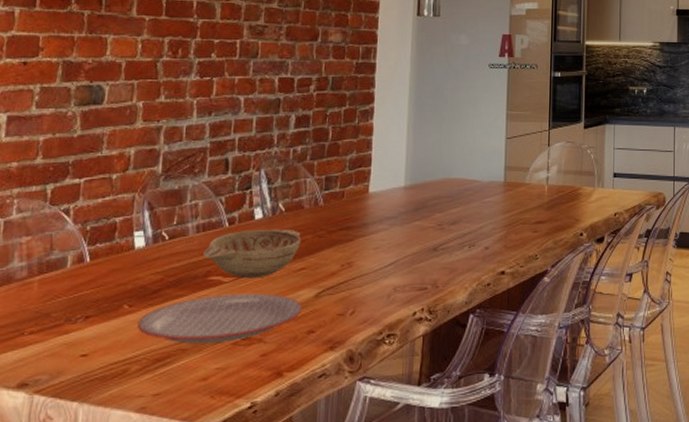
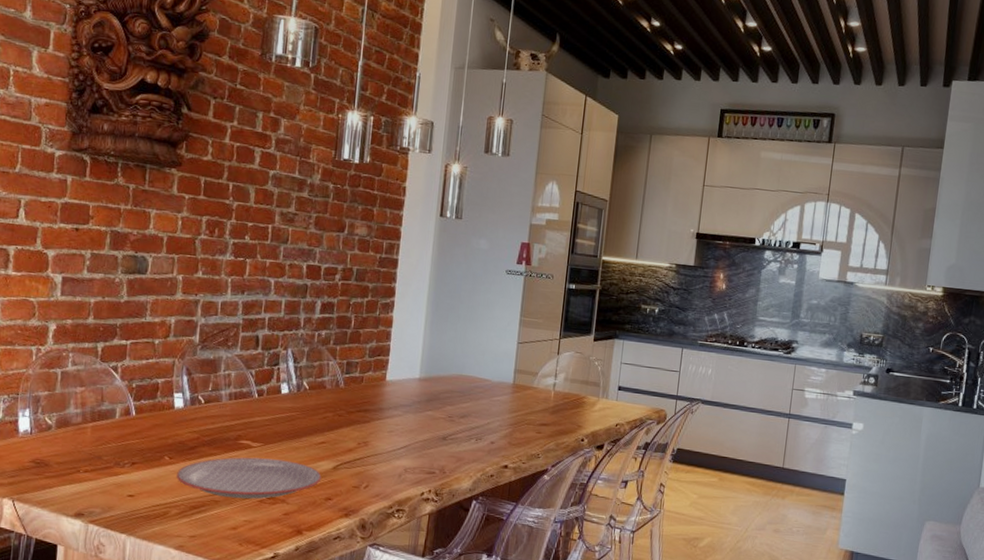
decorative bowl: present [203,229,301,279] -> none [235,402,322,447]

